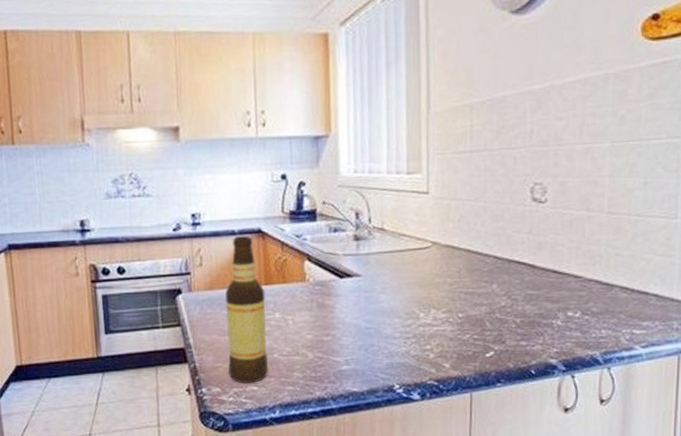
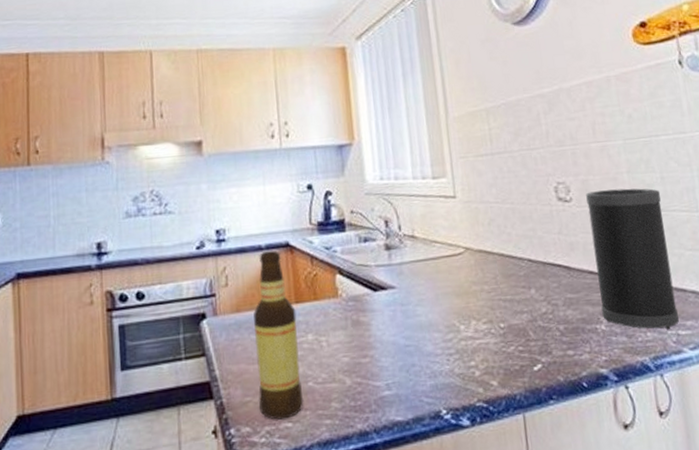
speaker: none [560,192,641,328] -> present [586,188,679,329]

